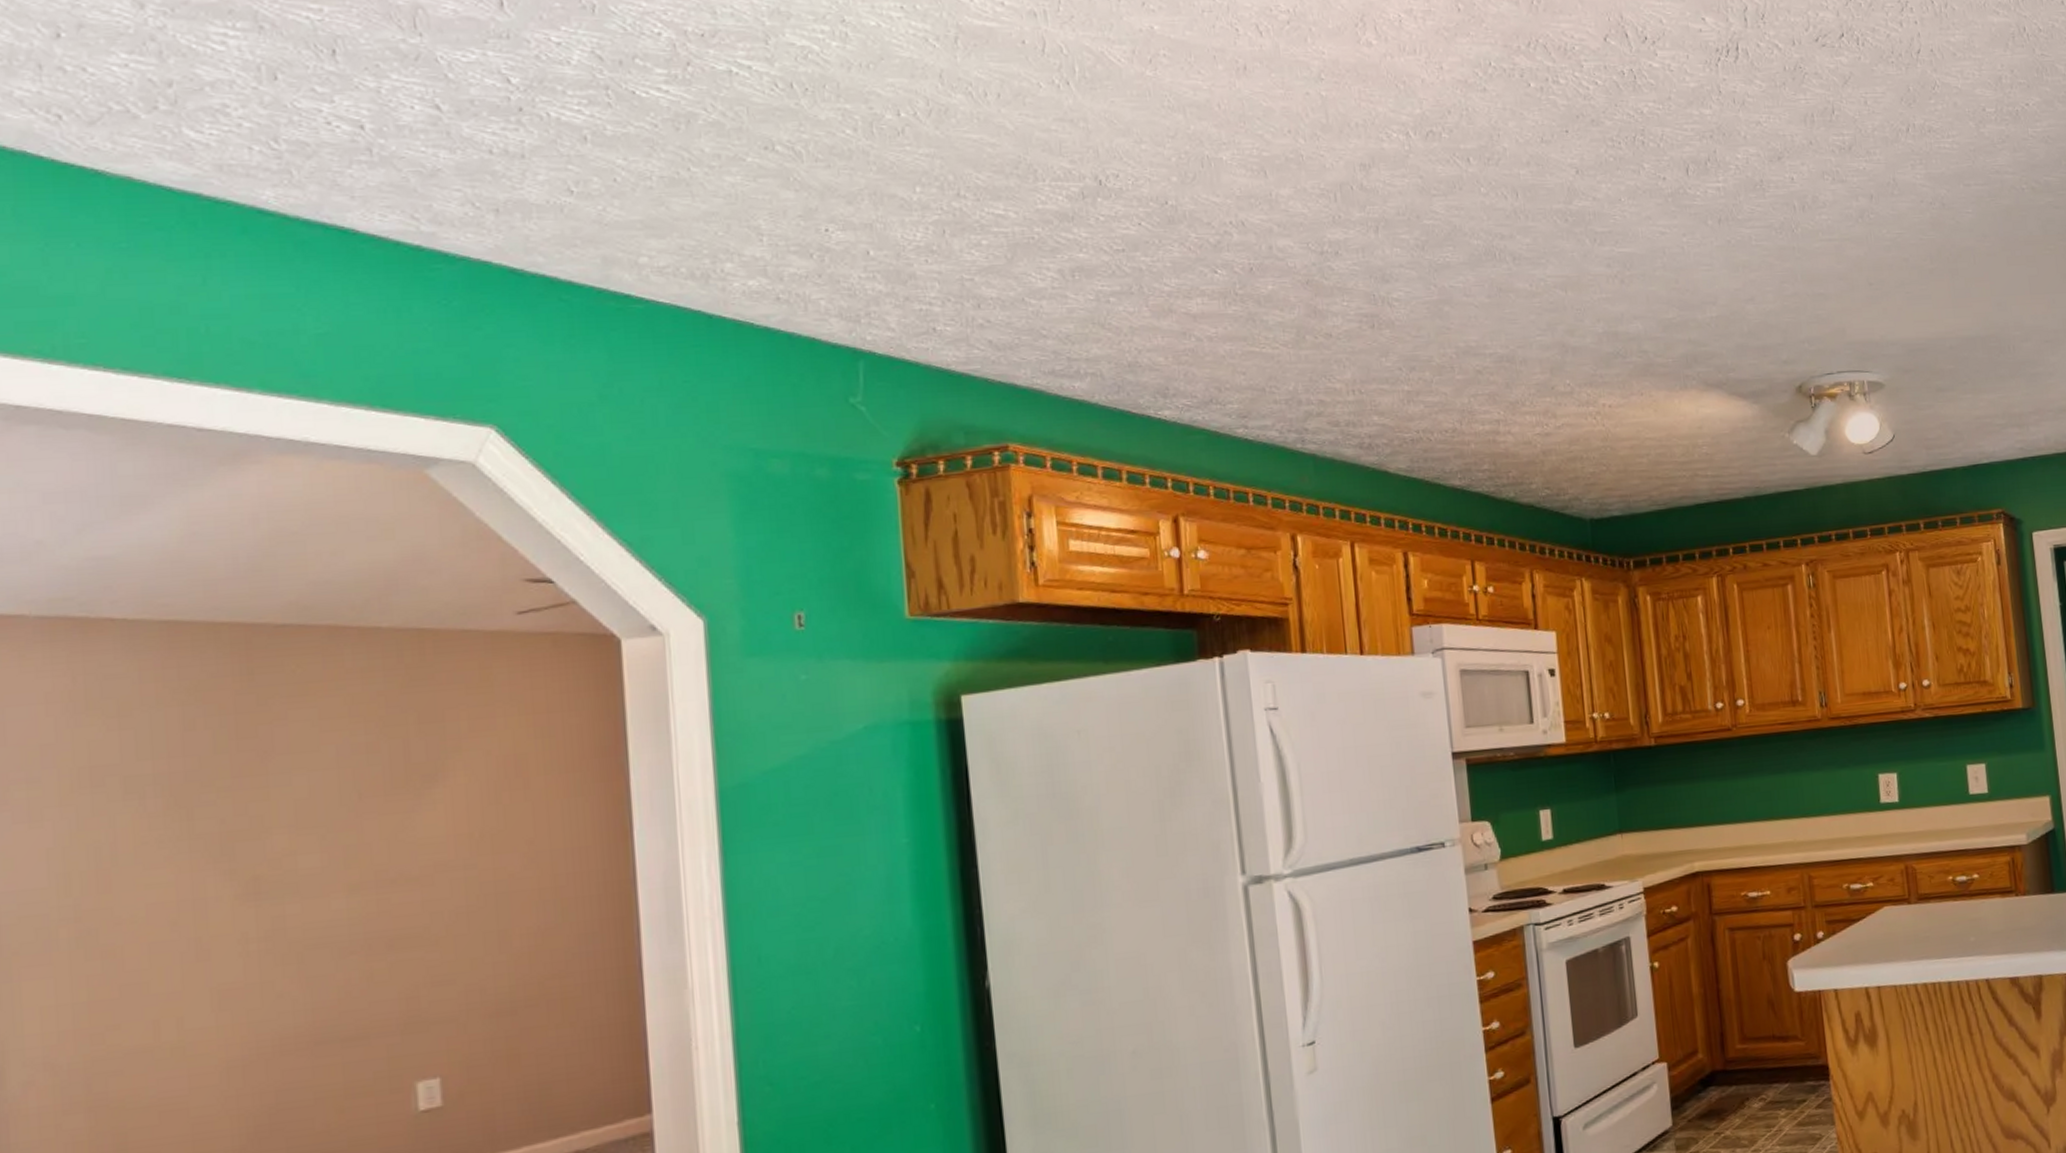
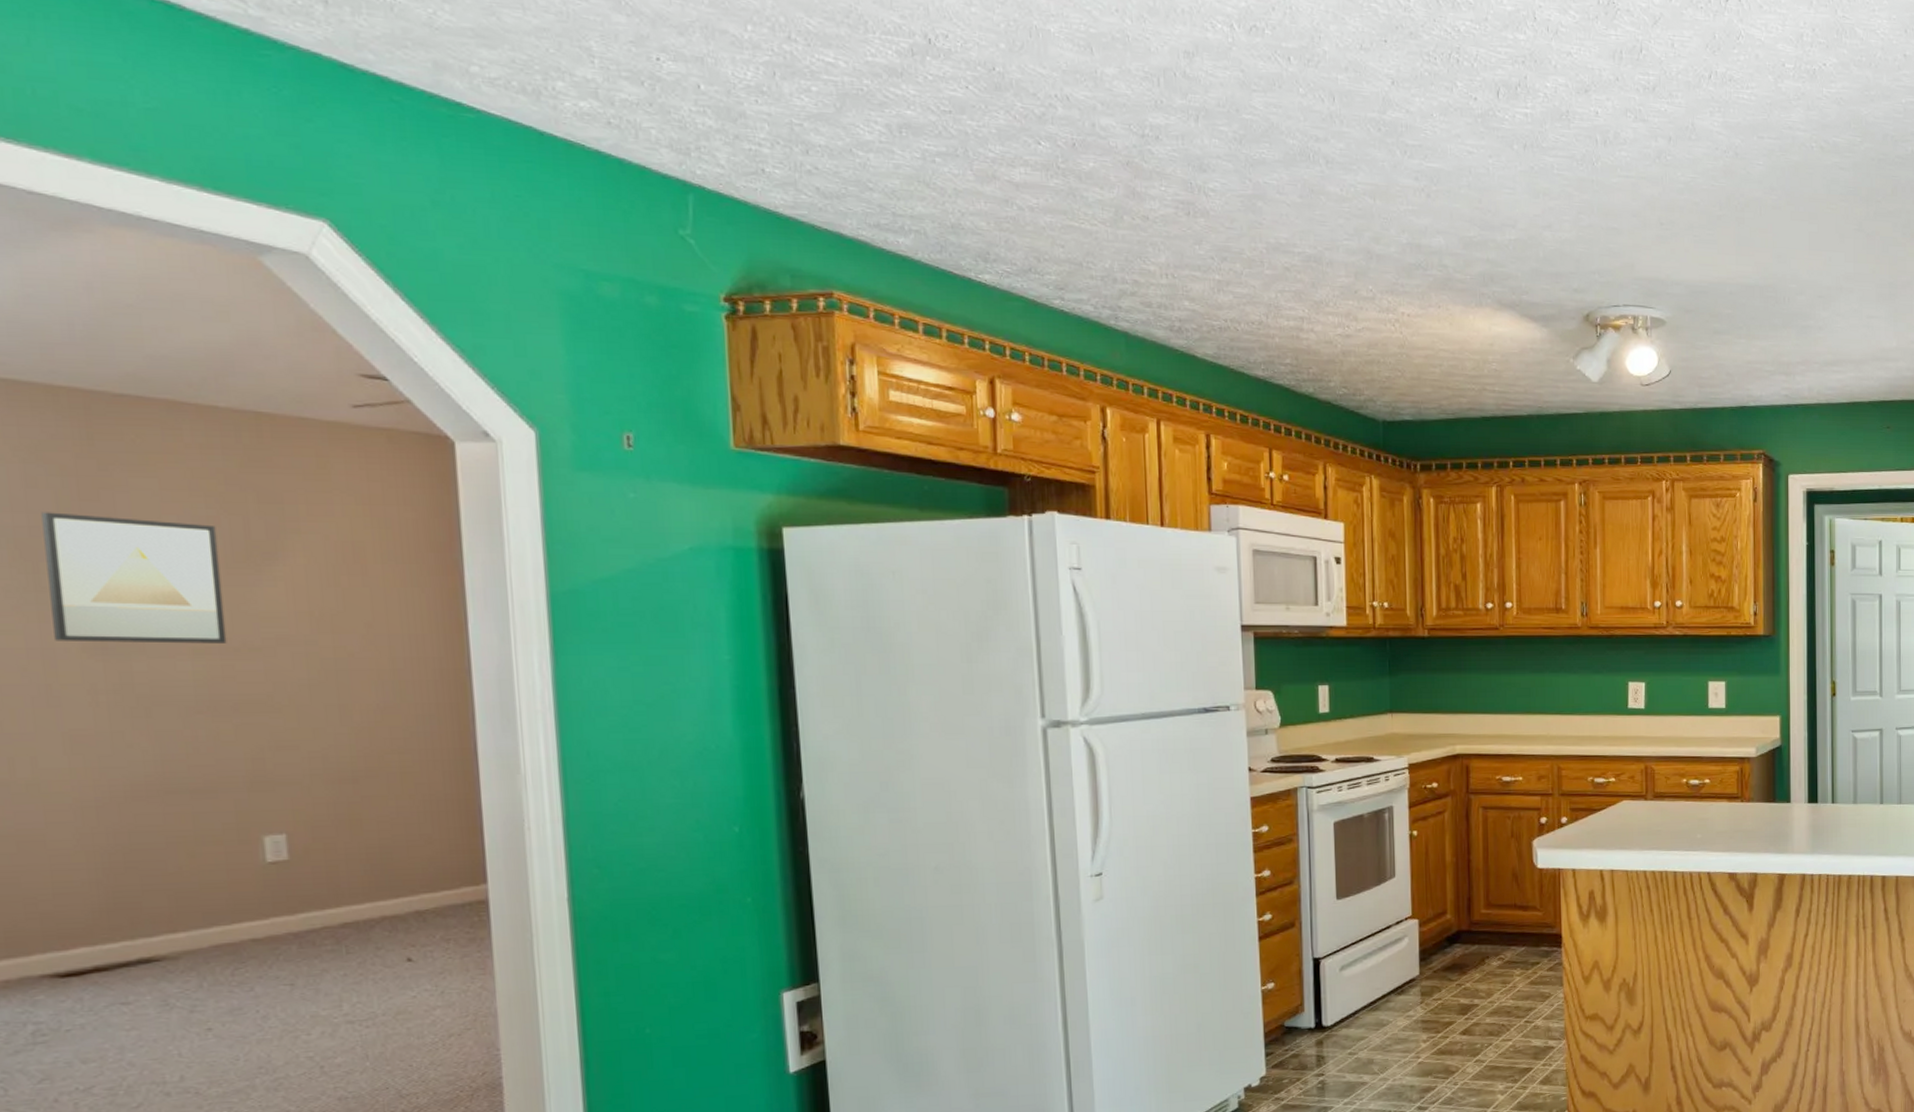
wall art: none [198,751,384,891] -> present [41,512,227,644]

